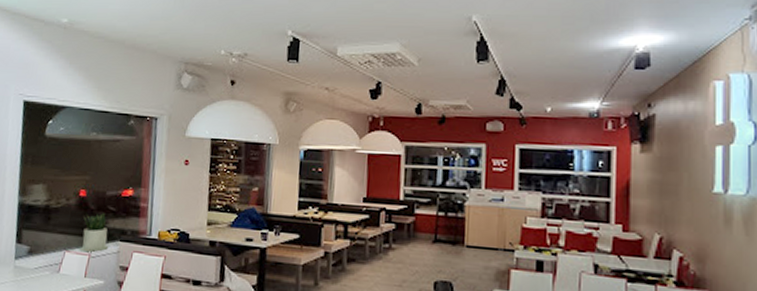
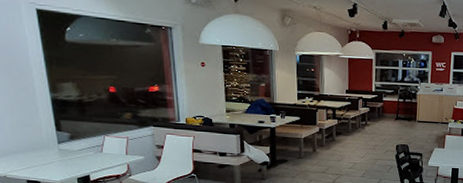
planter: present [79,213,109,253] -> none [117,105,144,136]

